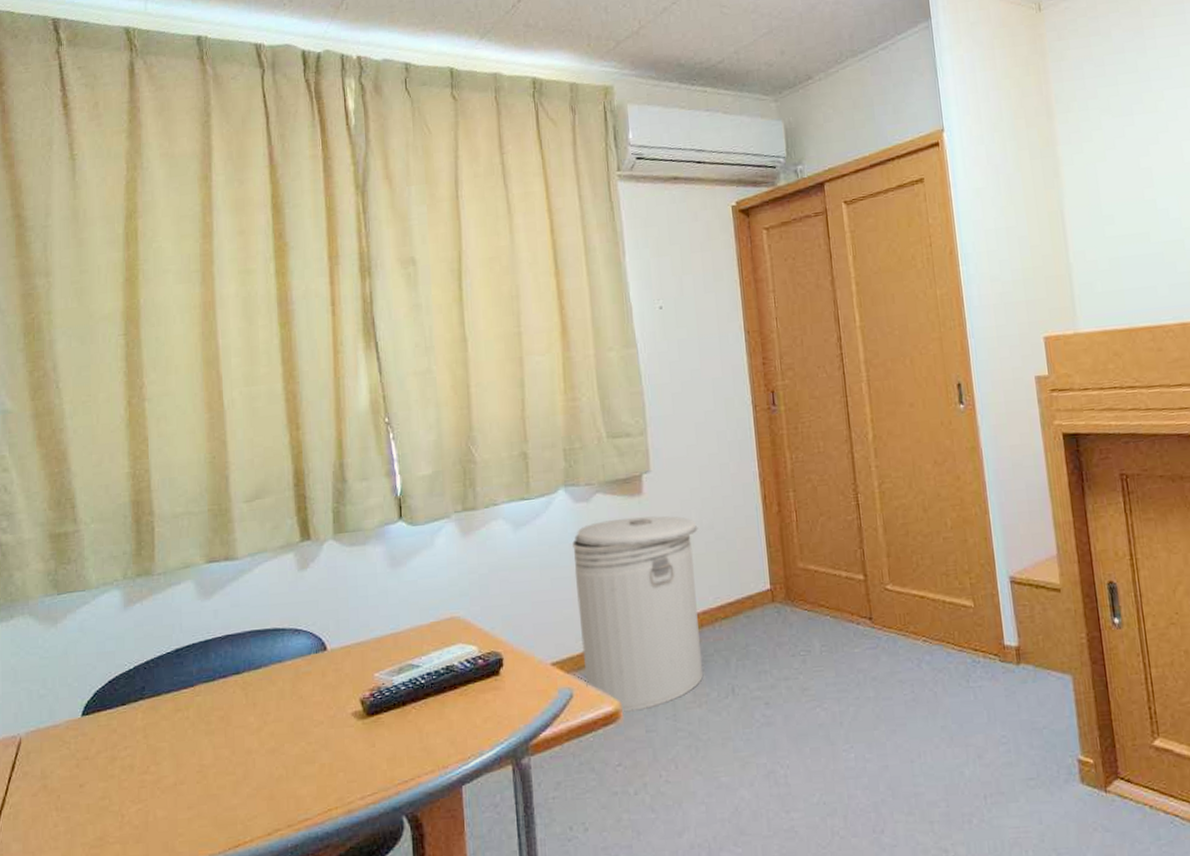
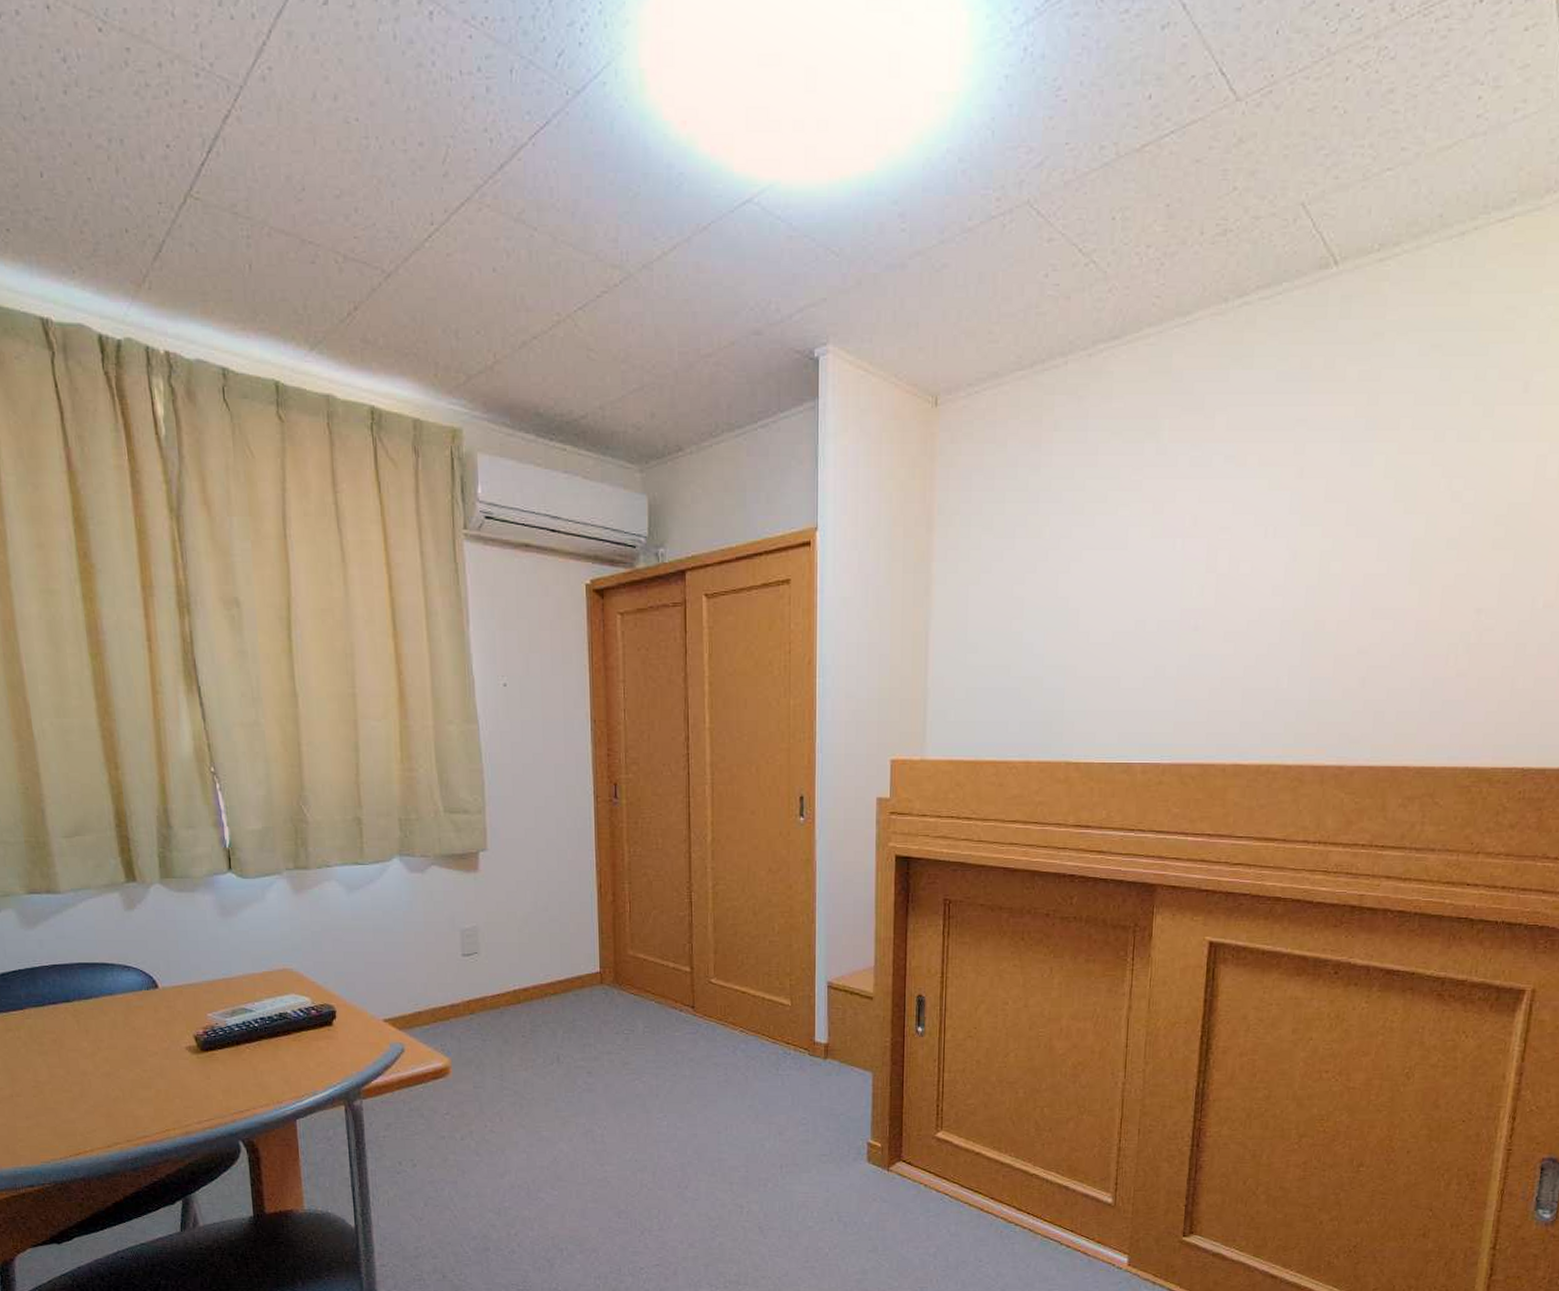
can: present [572,516,703,712] -> none [406,892,533,1069]

